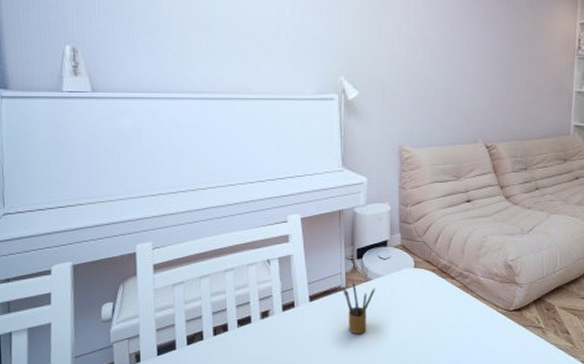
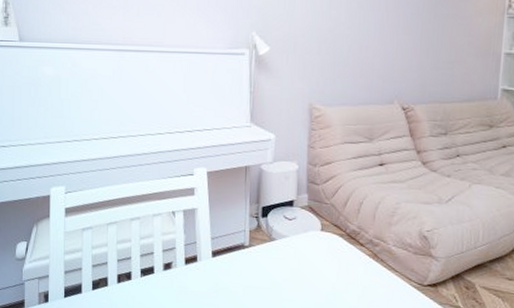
pencil box: present [341,281,375,335] -> none [245,240,279,296]

